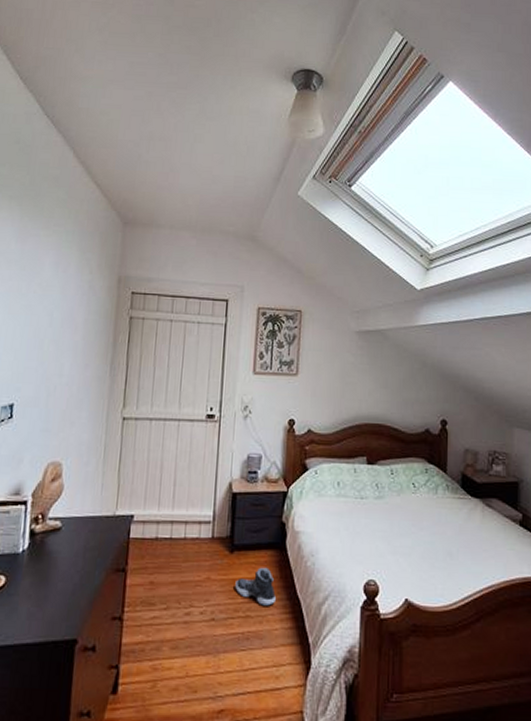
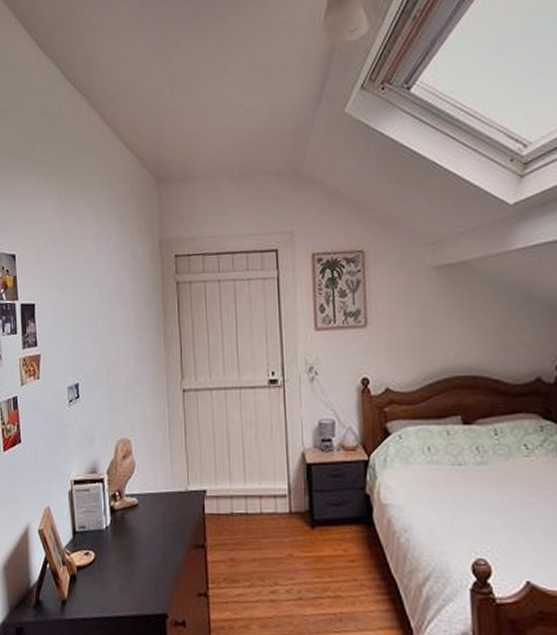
sneaker: present [235,567,276,606] -> none [320,543,368,586]

